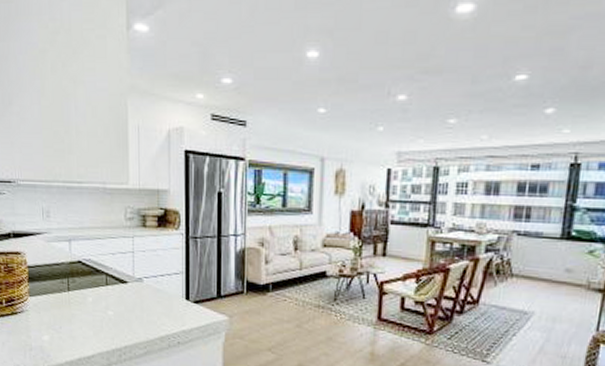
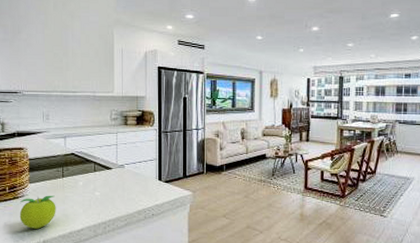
fruit: none [19,312,62,352] -> present [19,195,56,229]

